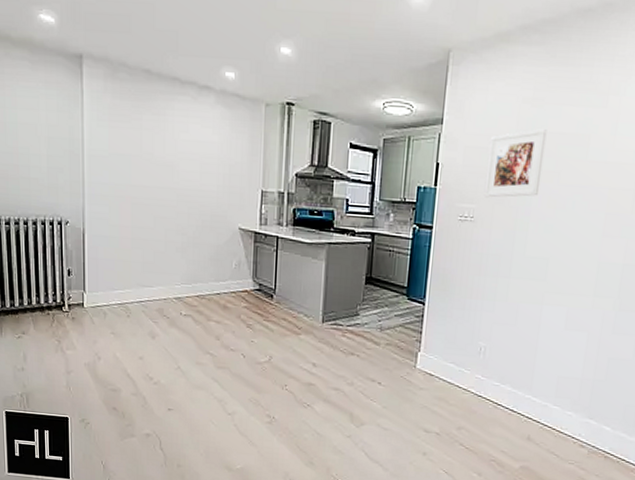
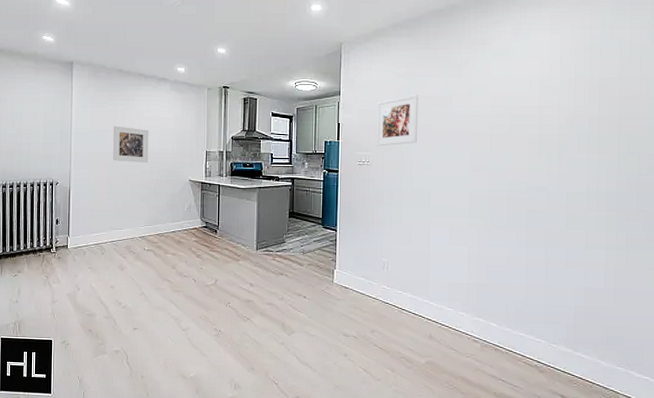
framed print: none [140,149,187,202] -> present [113,126,149,163]

